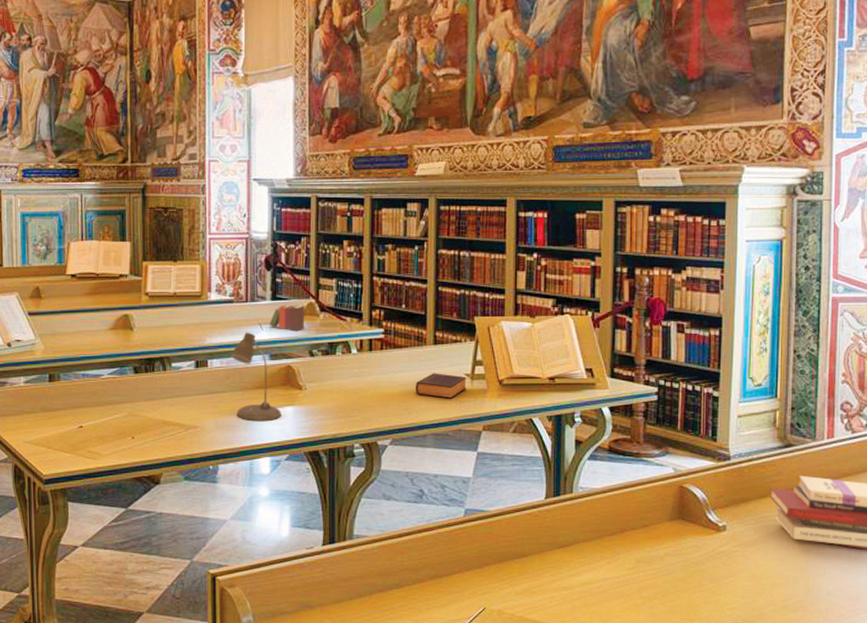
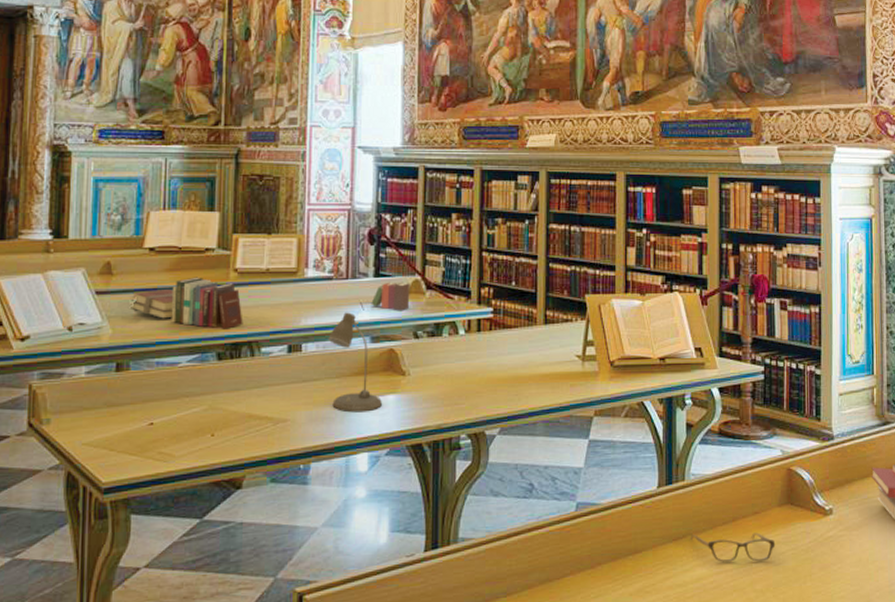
books: none [58,311,95,337] -> present [130,289,174,319]
books: none [92,300,155,346] -> present [171,277,243,329]
book: present [415,373,466,399] -> none [525,354,578,383]
eyeglasses: none [577,543,665,571] -> present [690,532,776,562]

